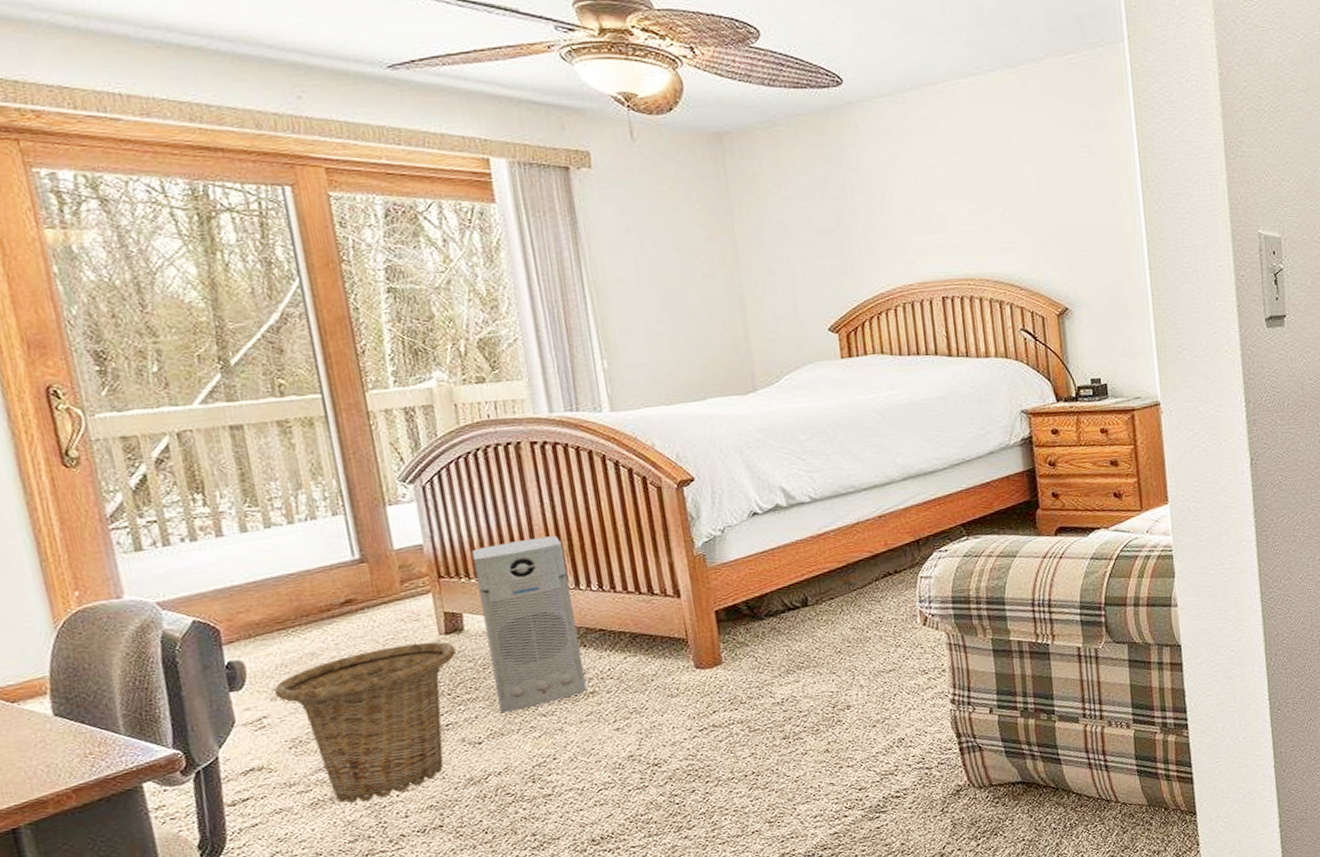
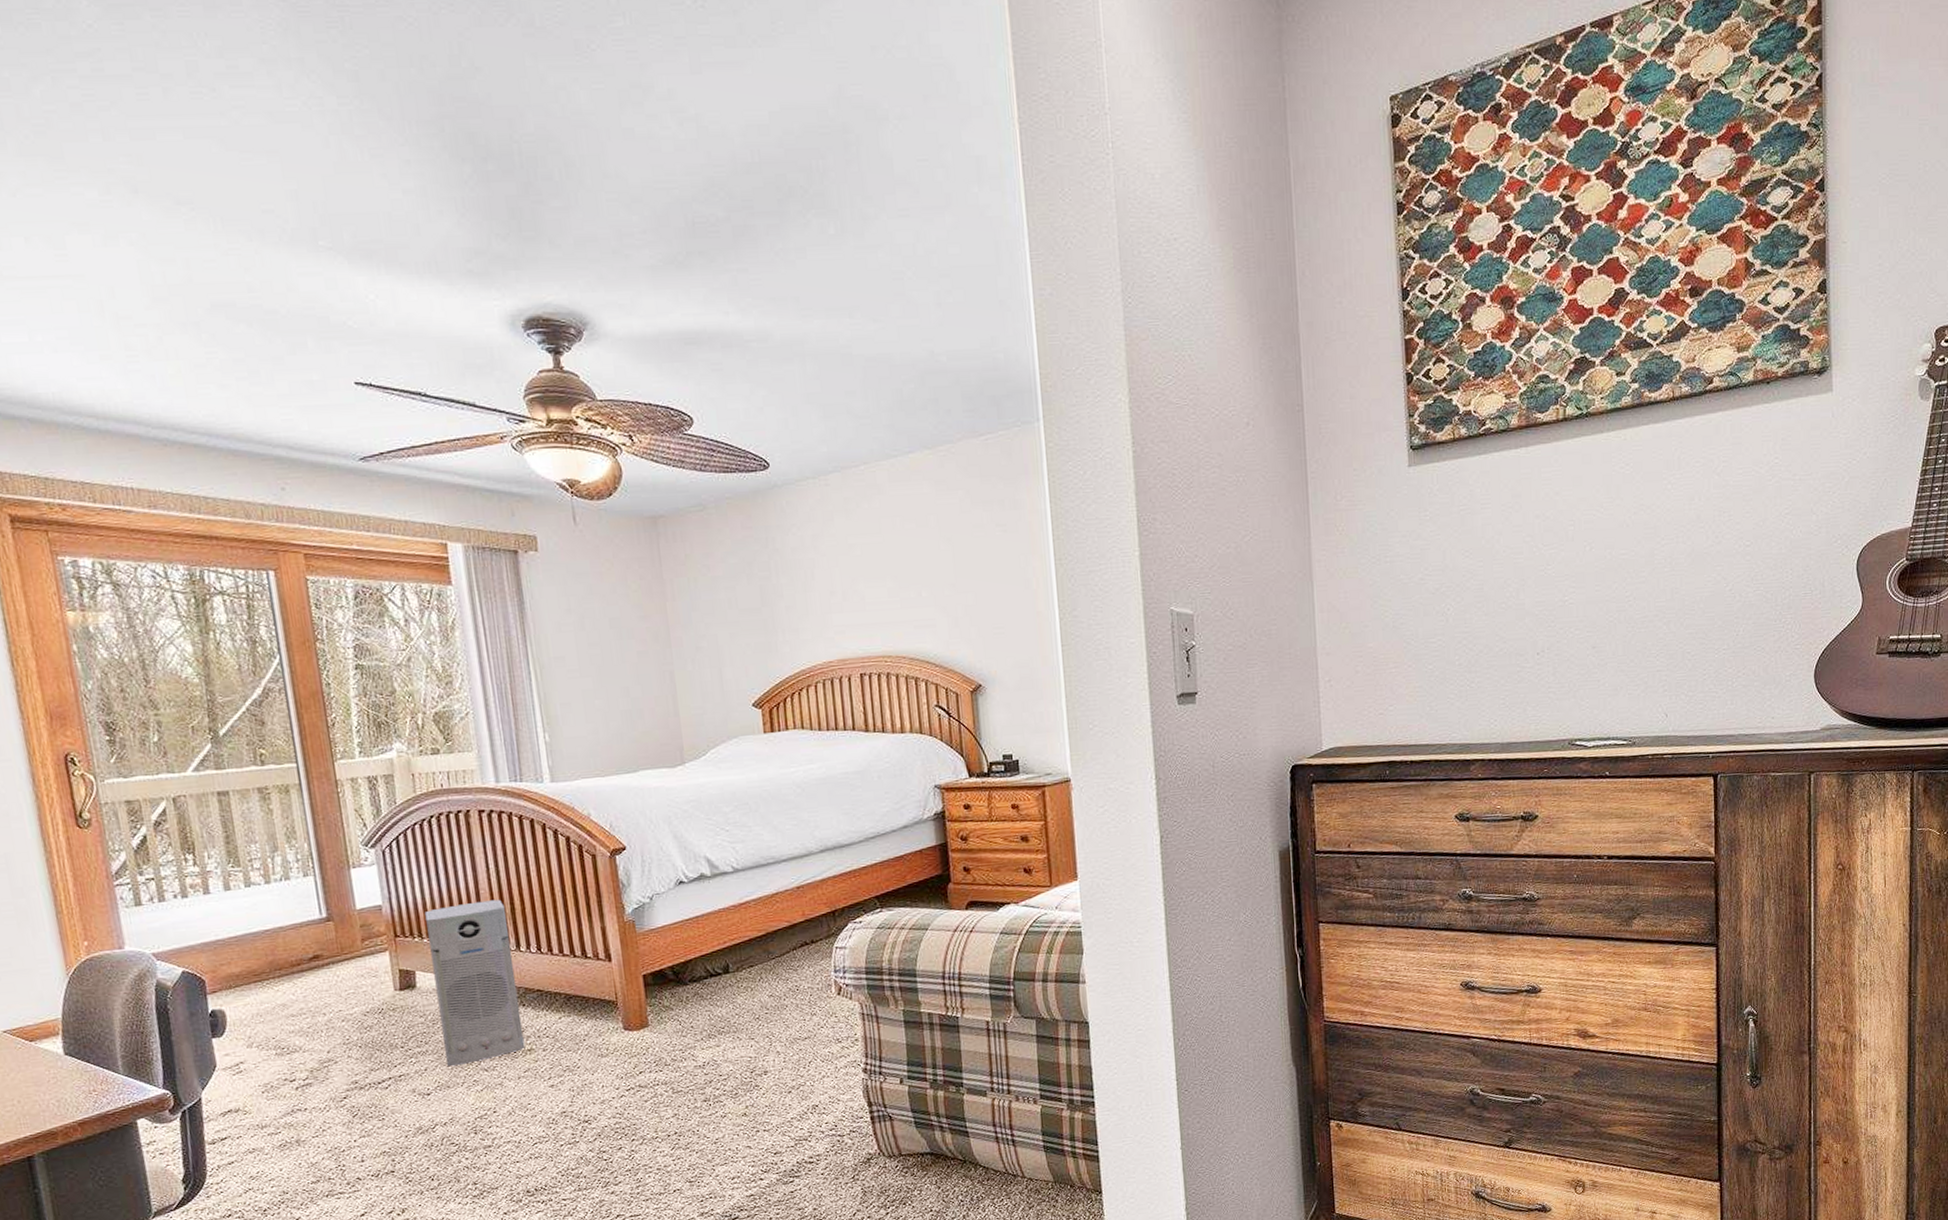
basket: present [275,641,456,803] -> none [251,997,409,1146]

